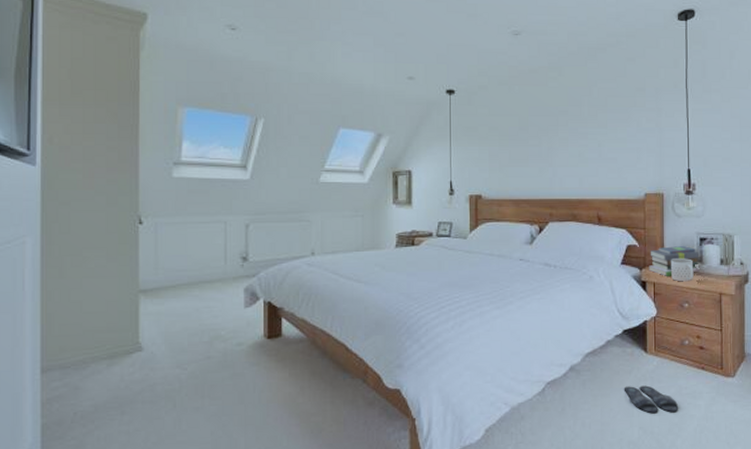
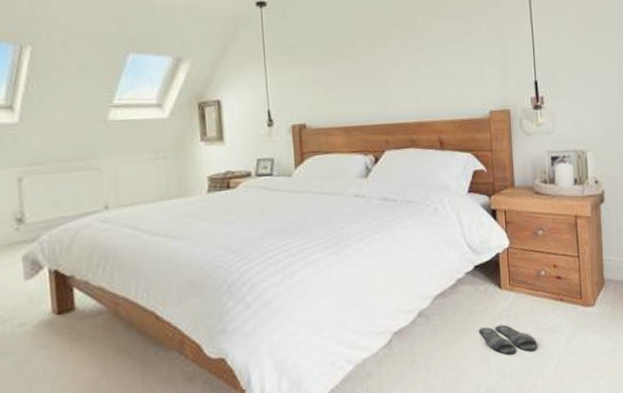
books: present [649,246,700,276] -> none [498,167,553,202]
mug: present [670,258,694,282] -> none [521,180,547,208]

